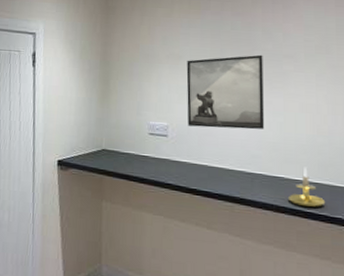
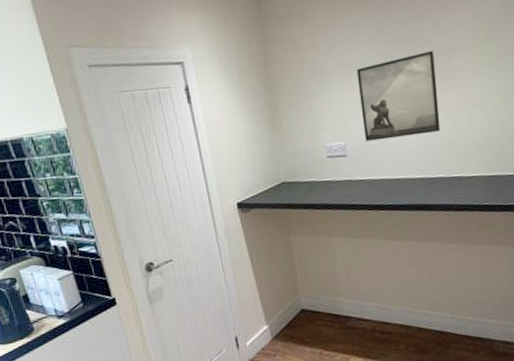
candle holder: present [289,167,326,207] -> none [467,162,500,201]

